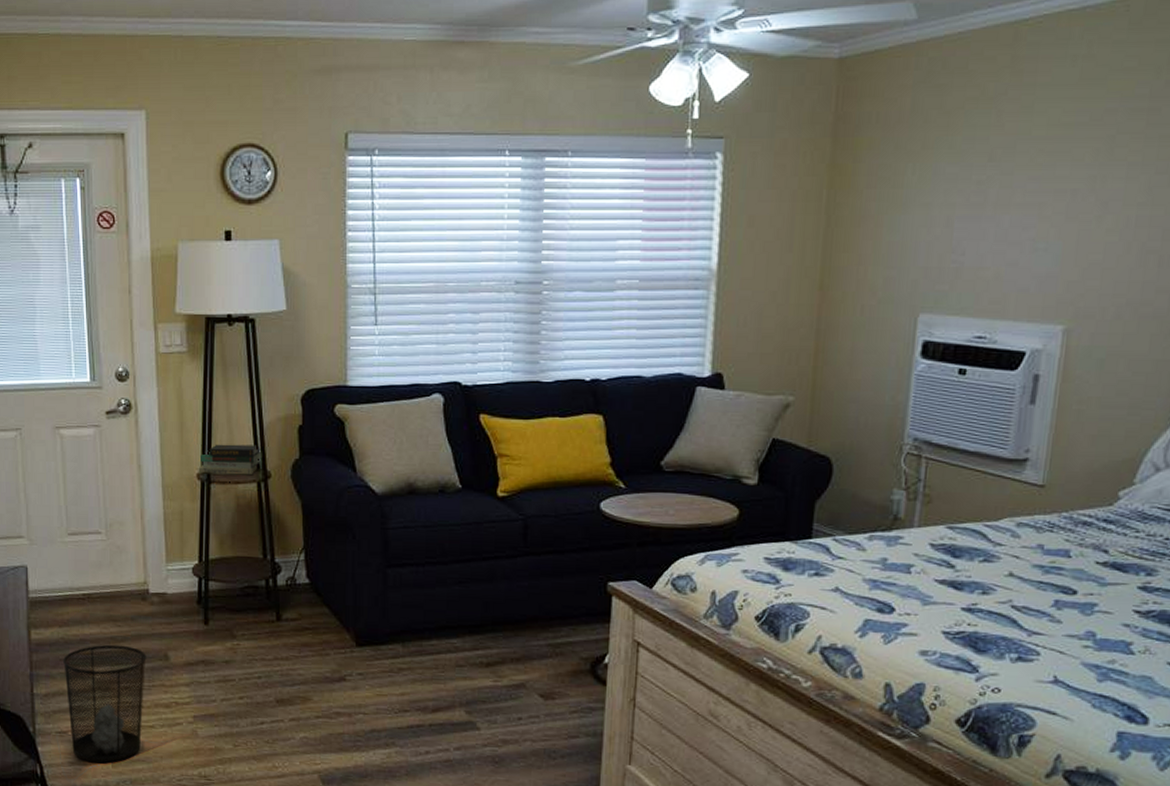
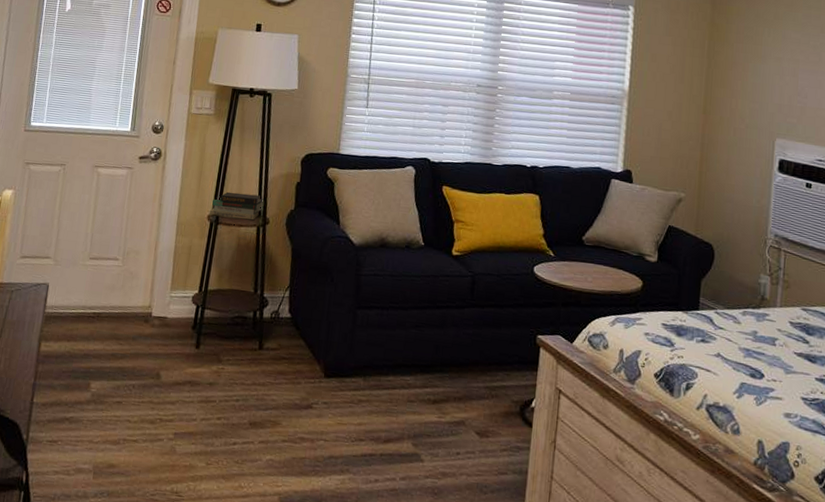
waste bin: present [62,644,147,763] -> none [59,360,141,474]

